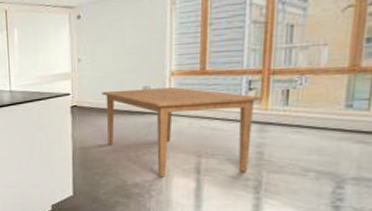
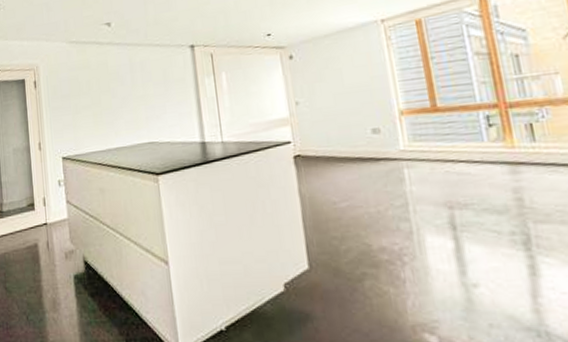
dining table: present [101,87,264,177] -> none [326,127,511,237]

